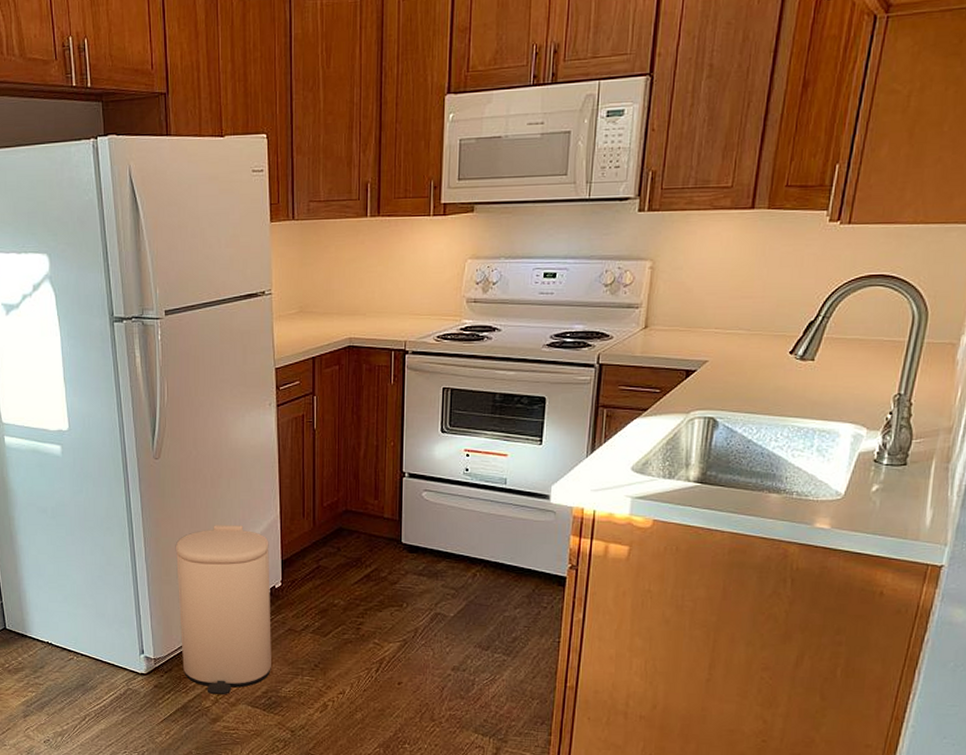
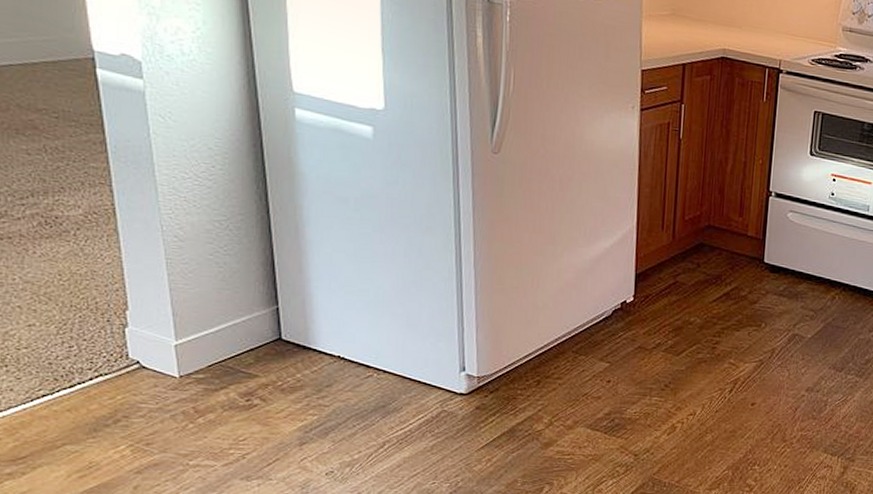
pedal bin: present [176,525,271,695] -> none [512,231,623,418]

